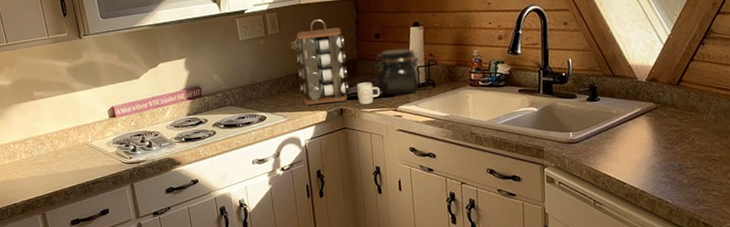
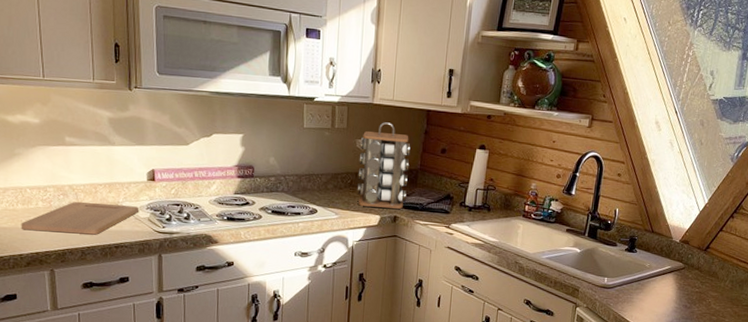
cutting board: none [10,143,106,182] -> present [21,201,138,235]
mug: present [356,82,380,105] -> none [413,194,436,217]
jar: present [372,48,422,96] -> none [433,167,480,214]

